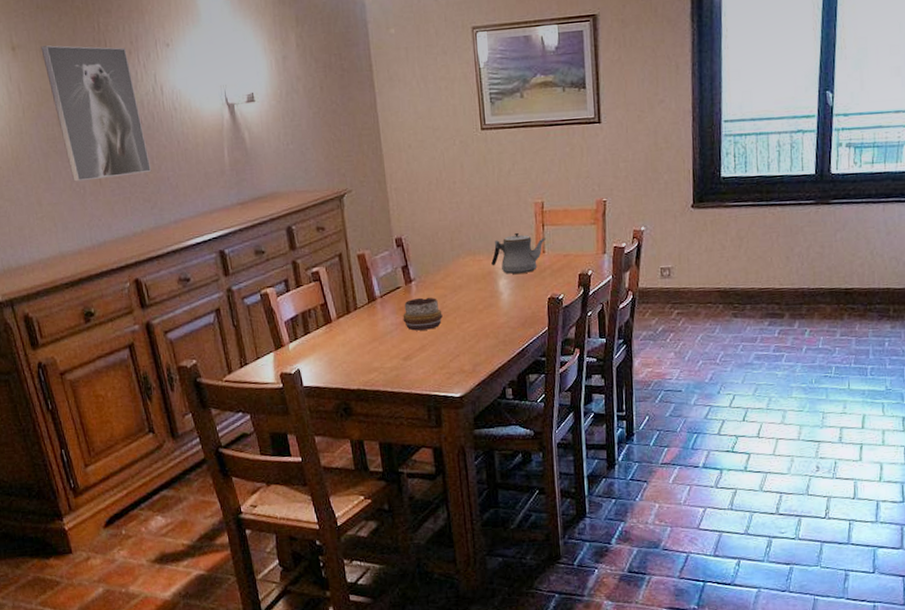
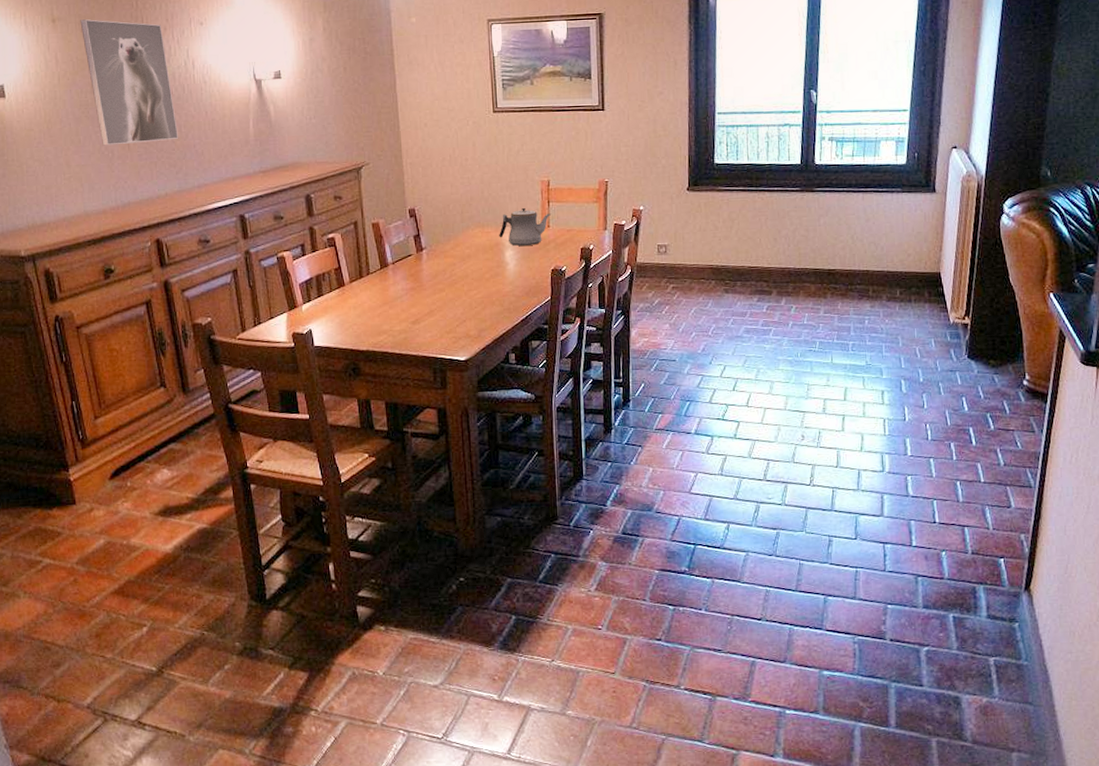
decorative bowl: present [403,297,443,331] -> none [413,265,451,296]

